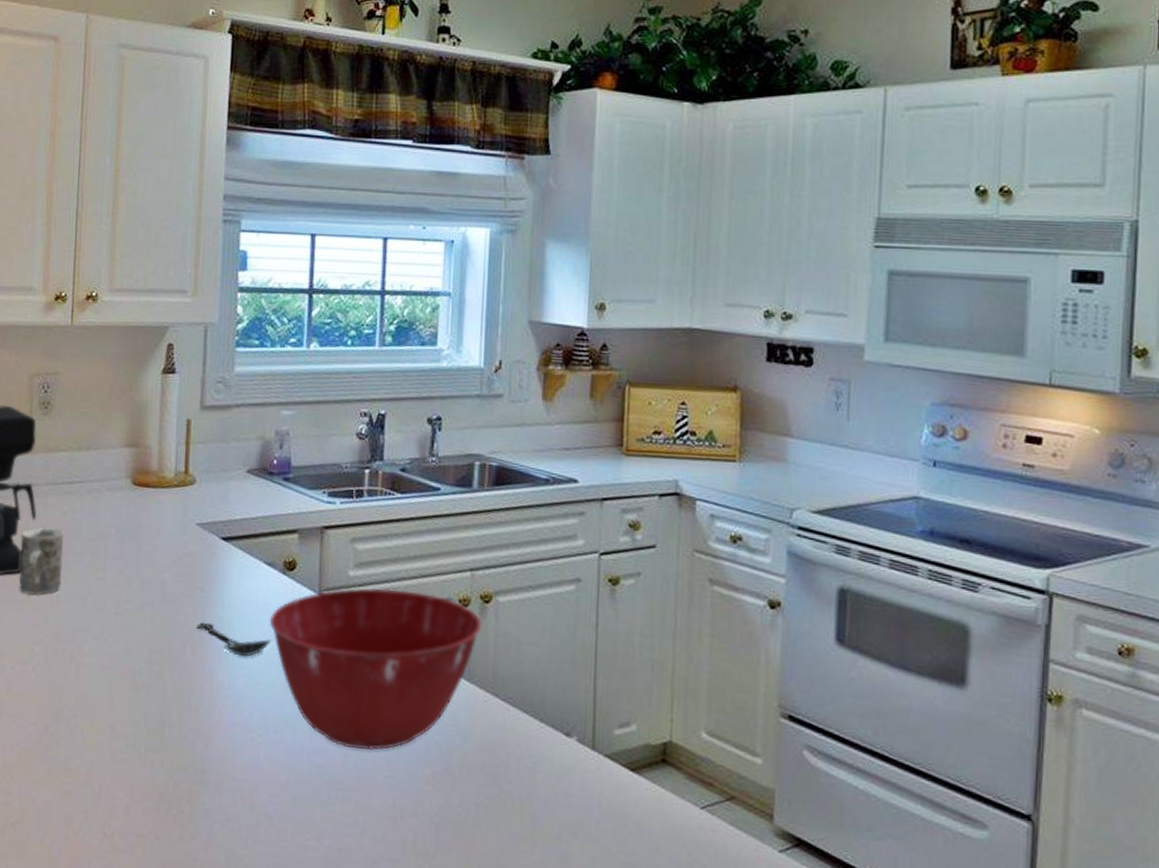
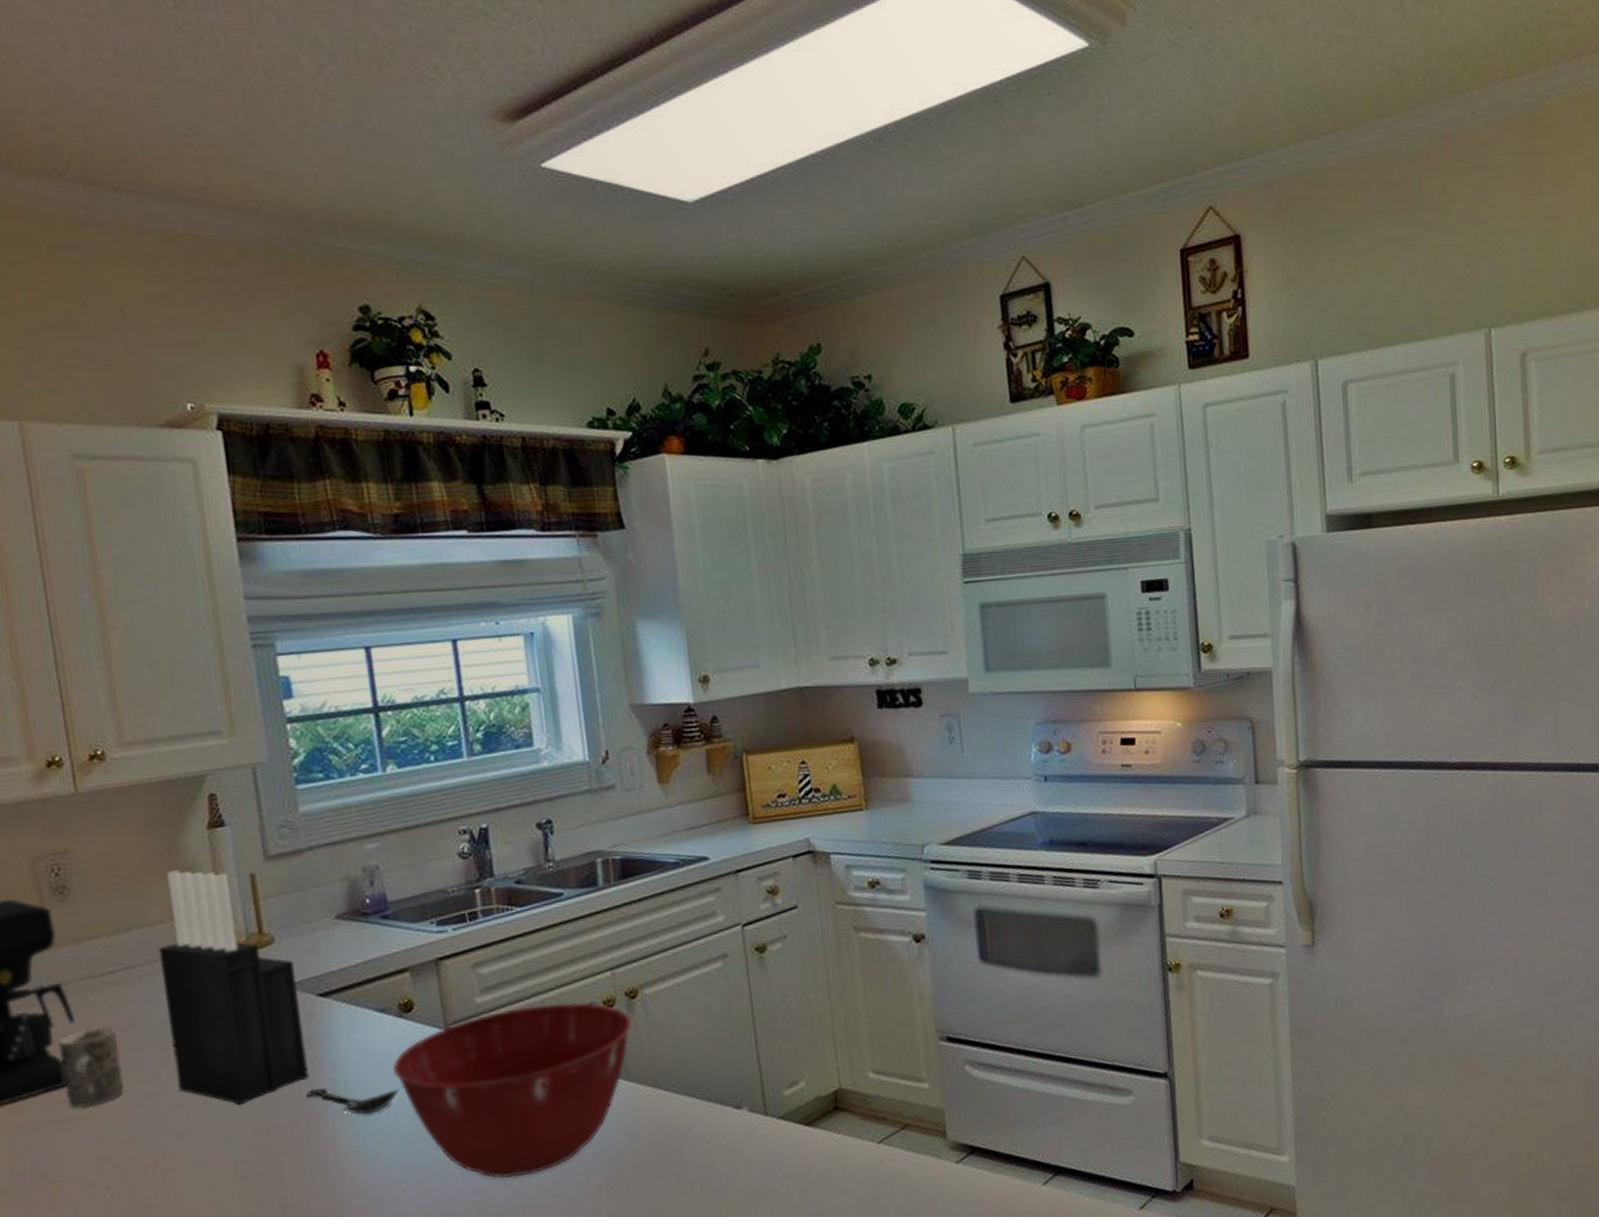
knife block: none [101,405,207,622] -> present [158,870,309,1105]

